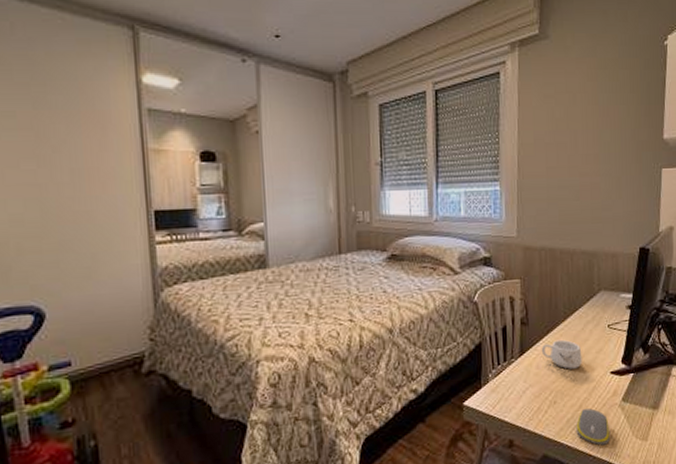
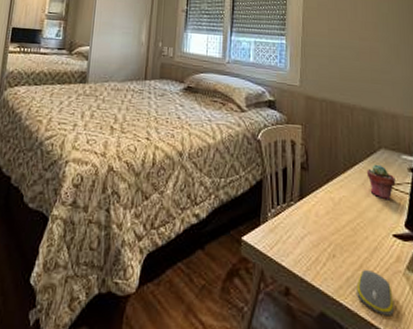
mug: present [541,339,582,369] -> none [320,190,363,224]
potted succulent: none [586,307,614,341] -> present [366,164,396,201]

